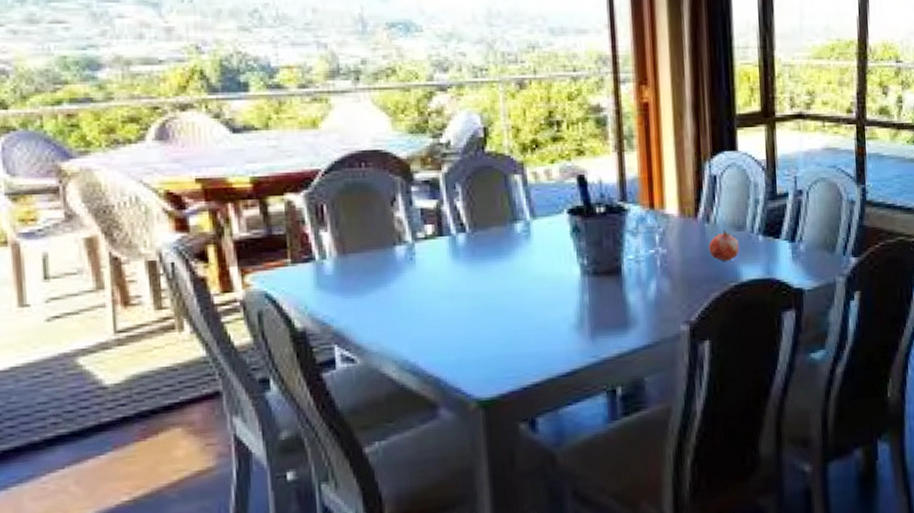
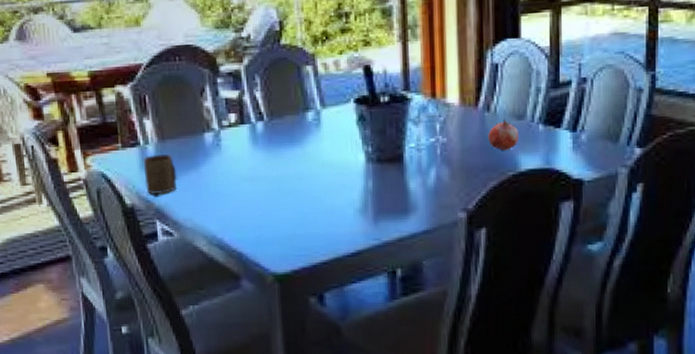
cup: none [318,270,362,316] -> present [143,154,178,194]

